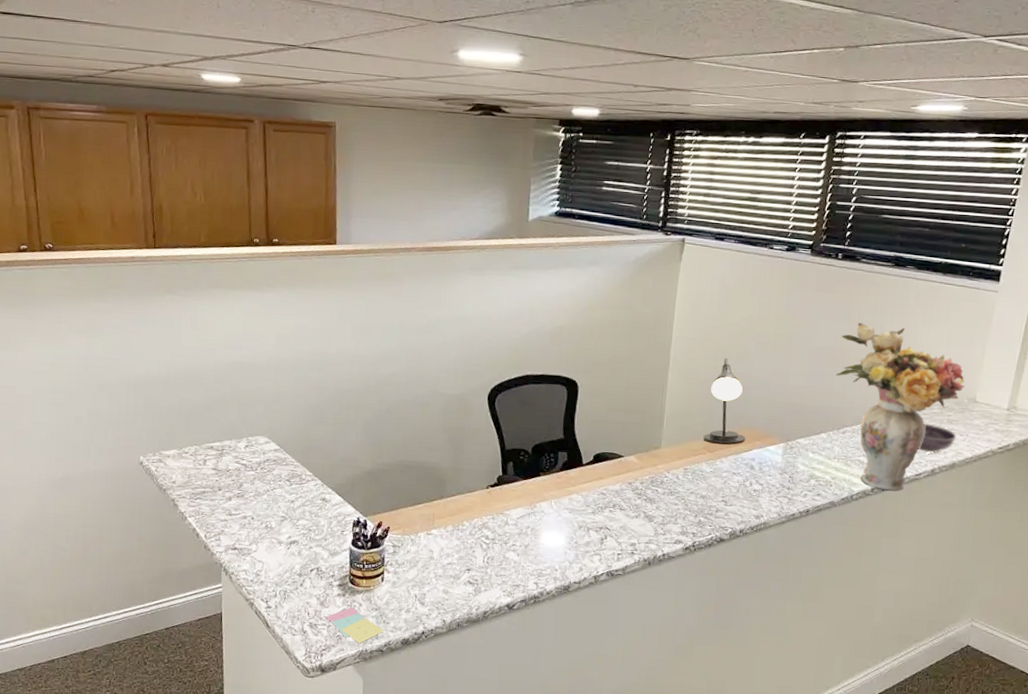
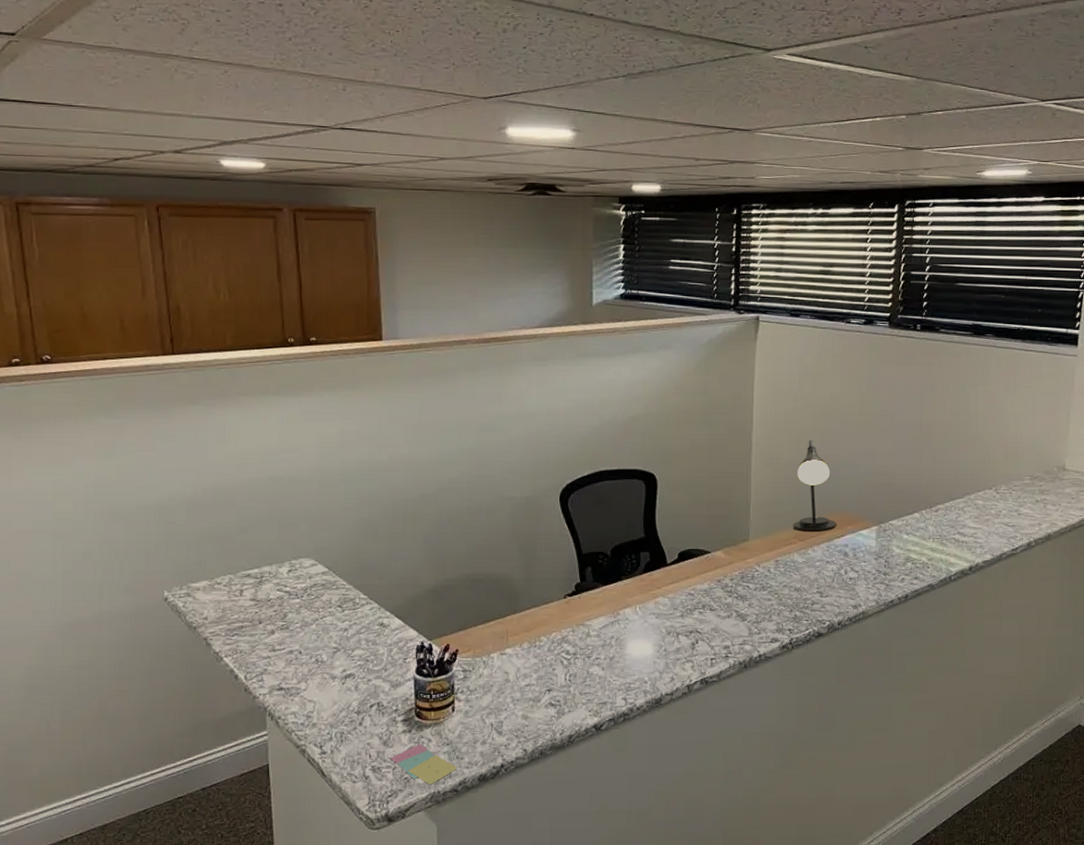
flower arrangement: present [835,322,965,492] -> none [923,394,1054,569]
bowl: present [918,423,957,454] -> none [1012,495,1050,527]

